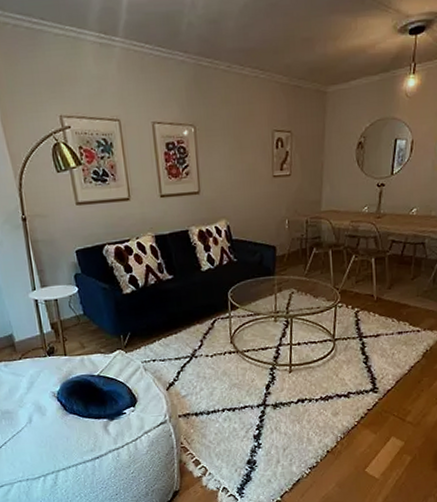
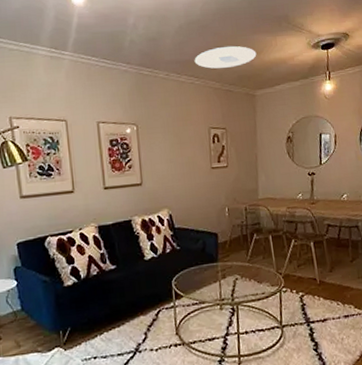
ceiling light: none [260,30,332,59] -> present [194,46,257,69]

